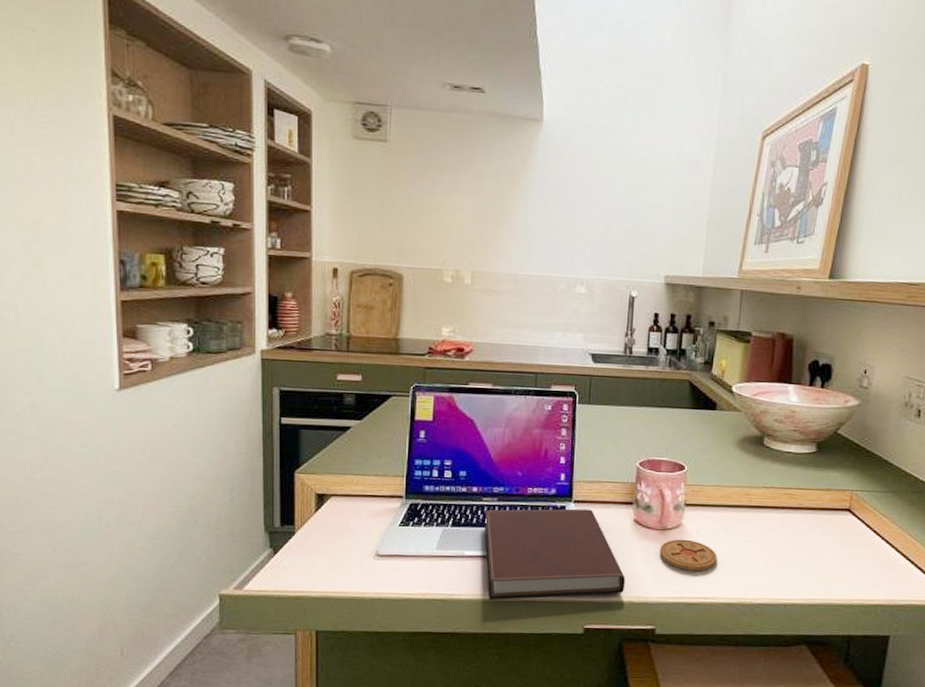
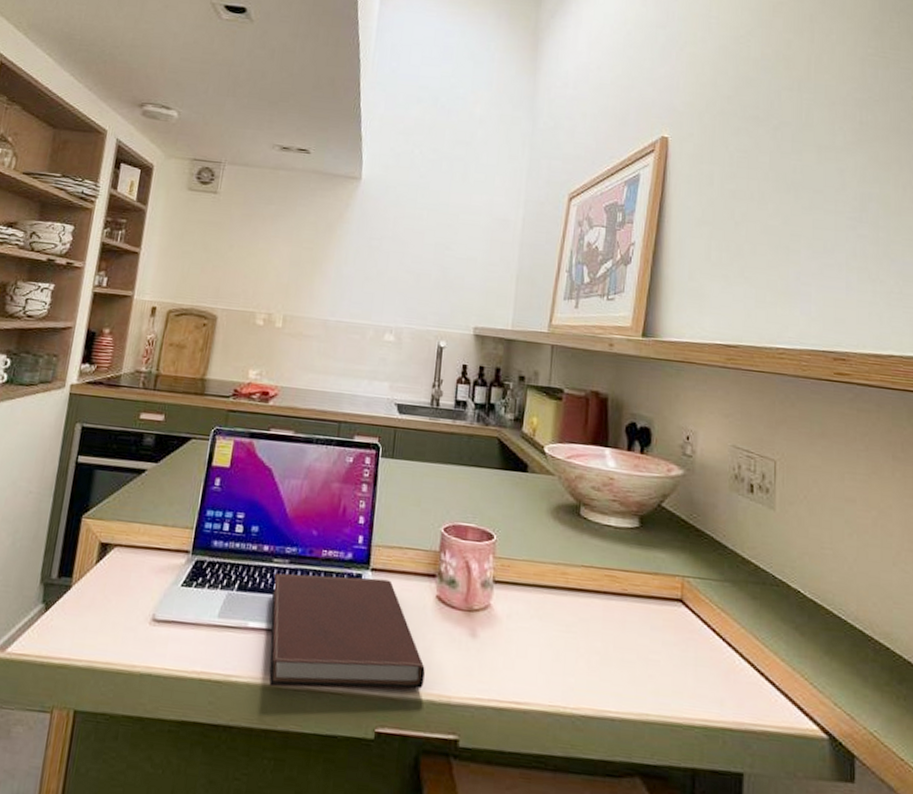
coaster: present [659,539,717,571] -> none [464,623,531,666]

